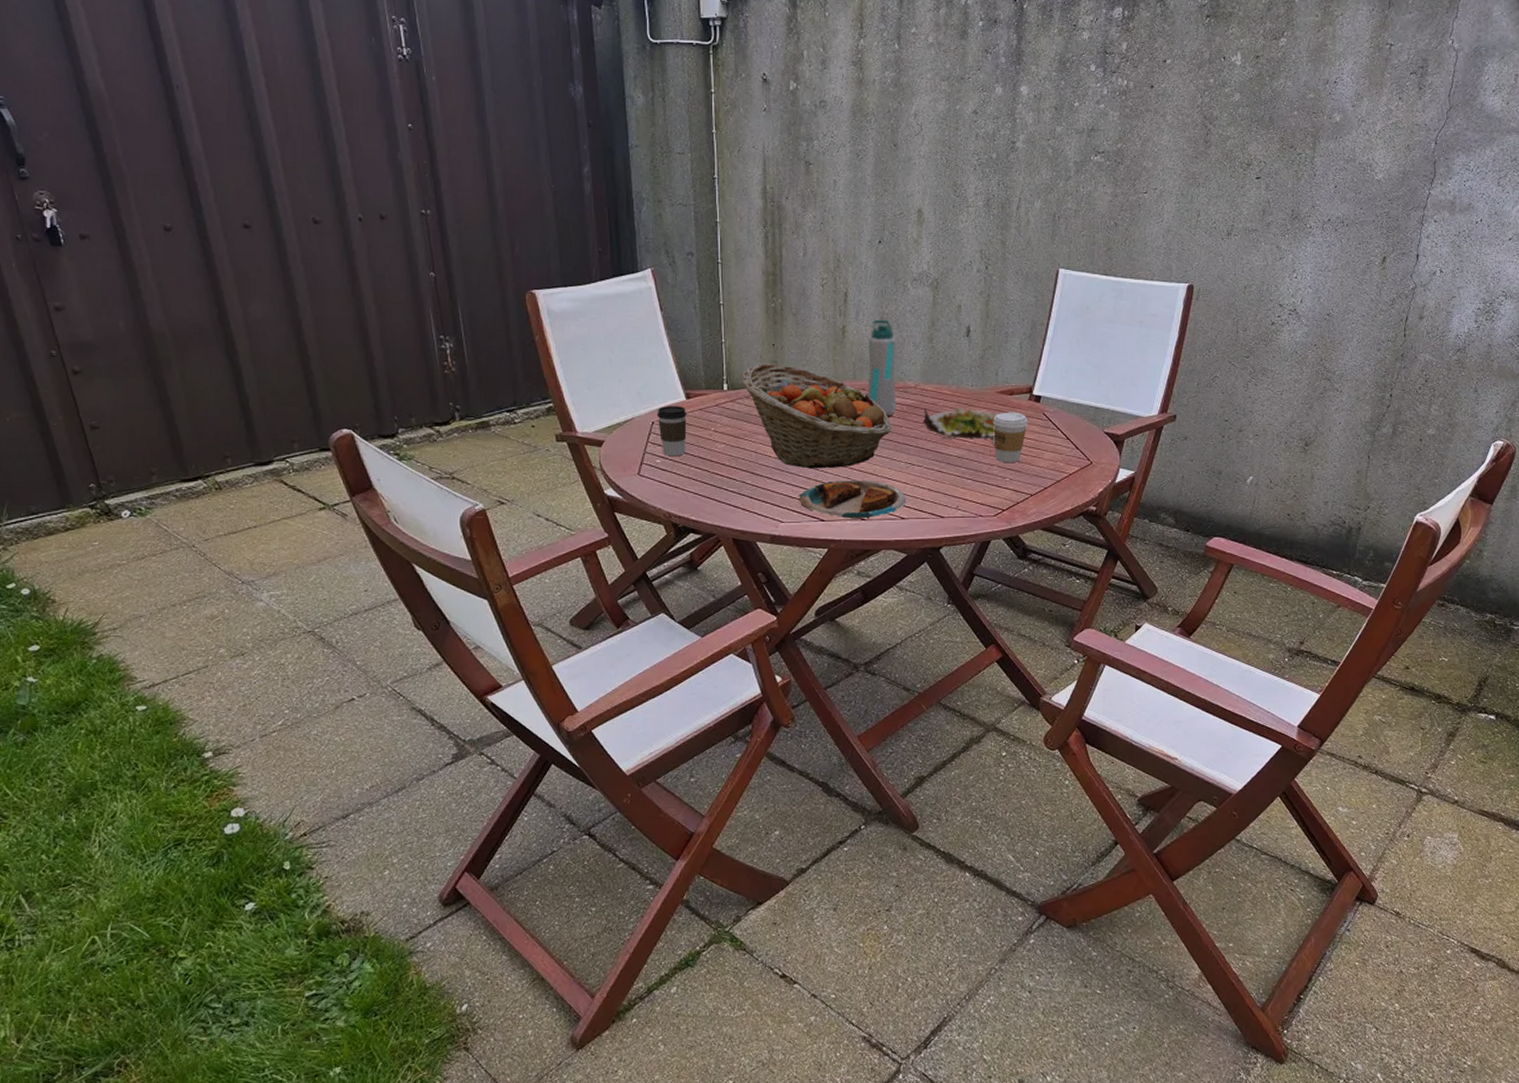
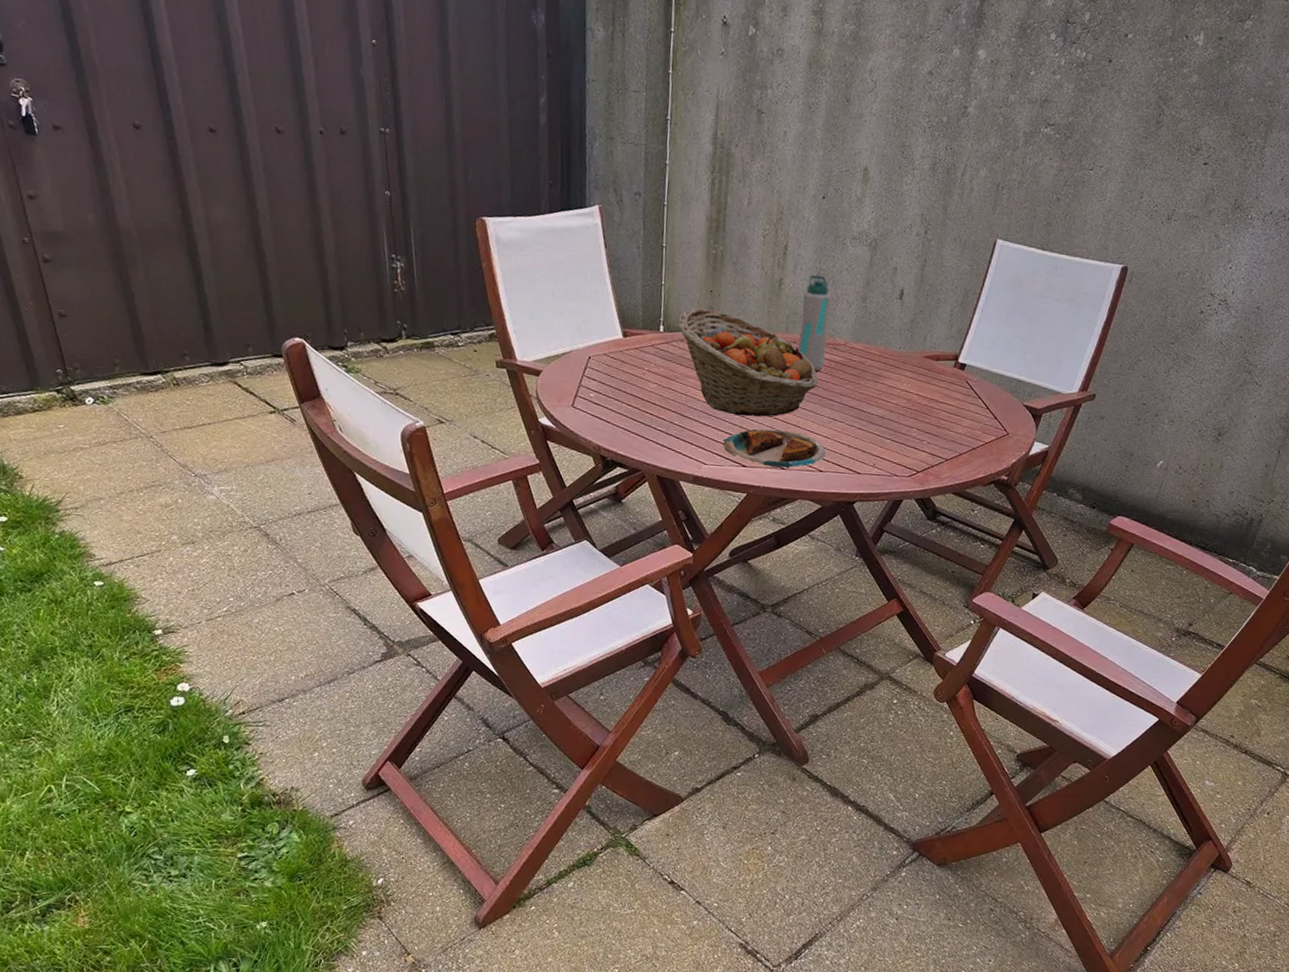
coffee cup: present [657,405,687,457] -> none [594,342,623,392]
salad plate: present [923,407,998,444] -> none [849,366,923,408]
coffee cup: present [993,412,1028,463] -> none [916,377,951,428]

